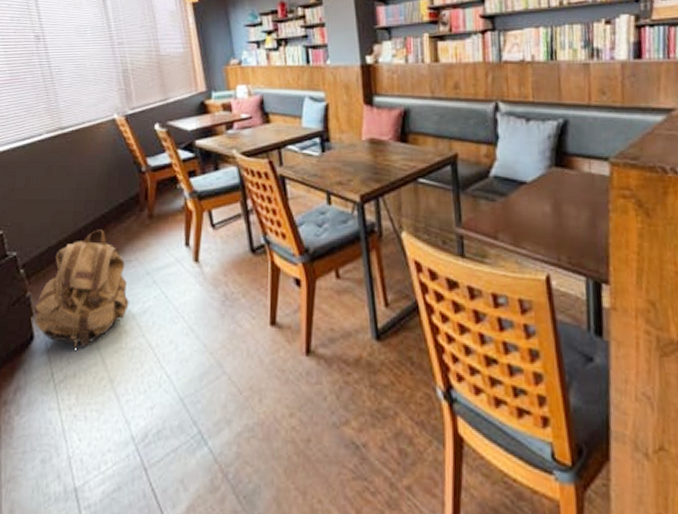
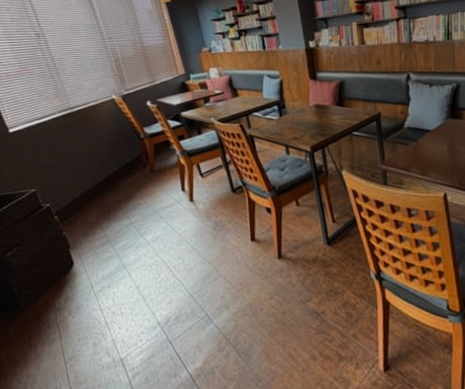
backpack: present [34,229,129,348] -> none [71,183,144,268]

